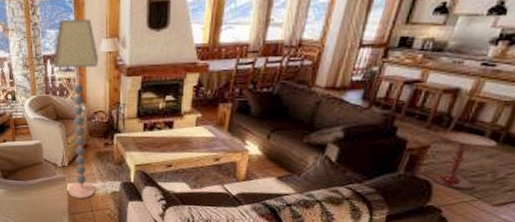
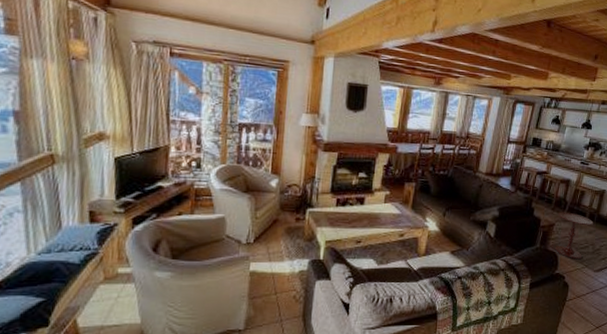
floor lamp: present [52,18,99,199] -> none [248,90,298,280]

